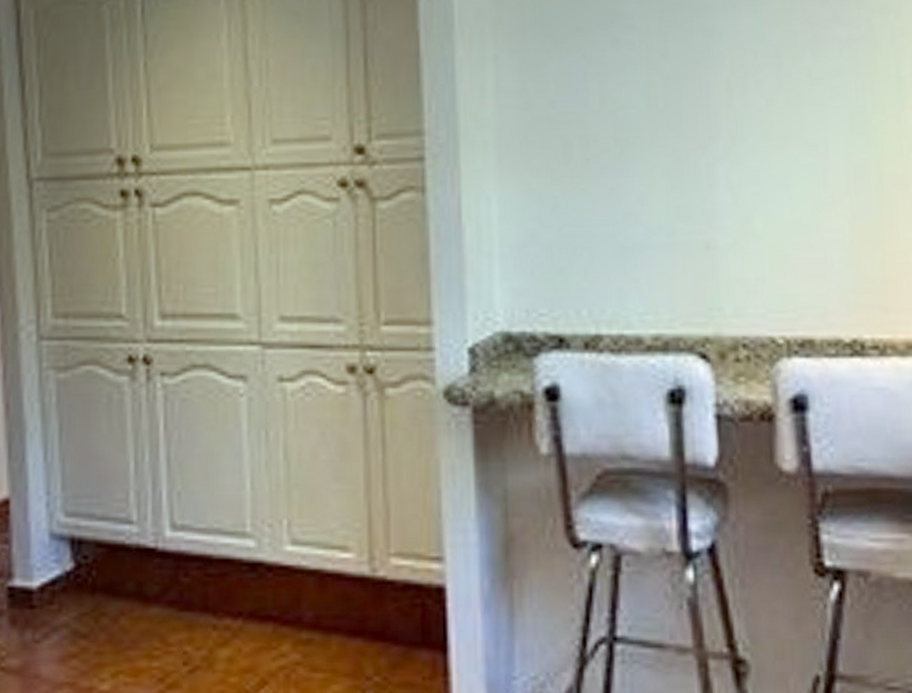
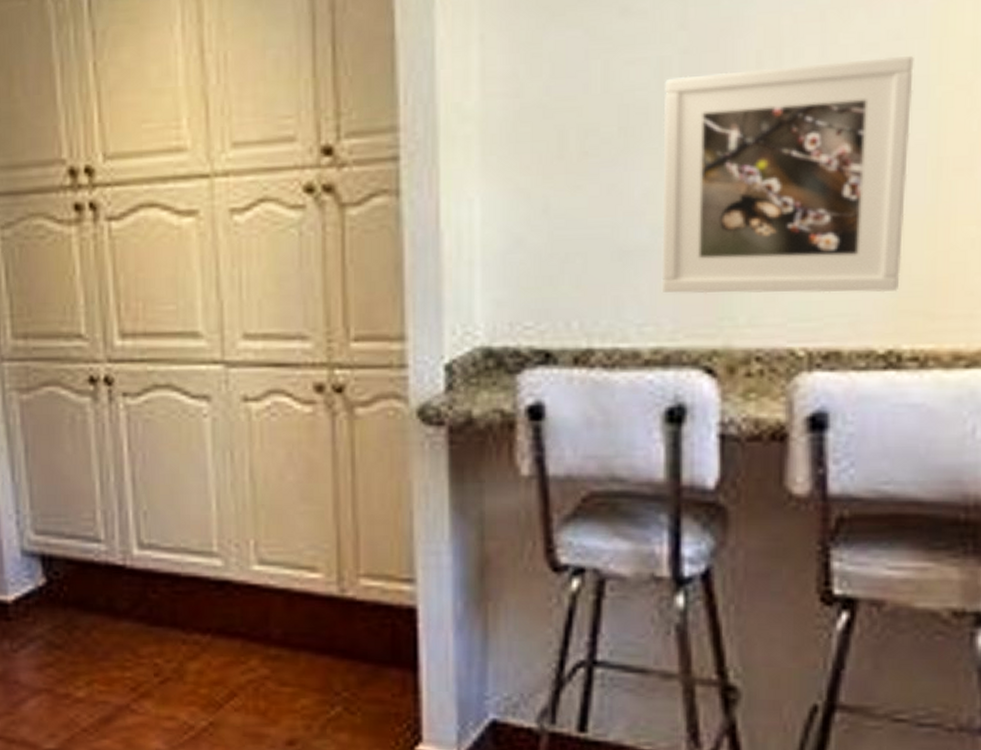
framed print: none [652,89,857,289] -> present [661,56,914,294]

